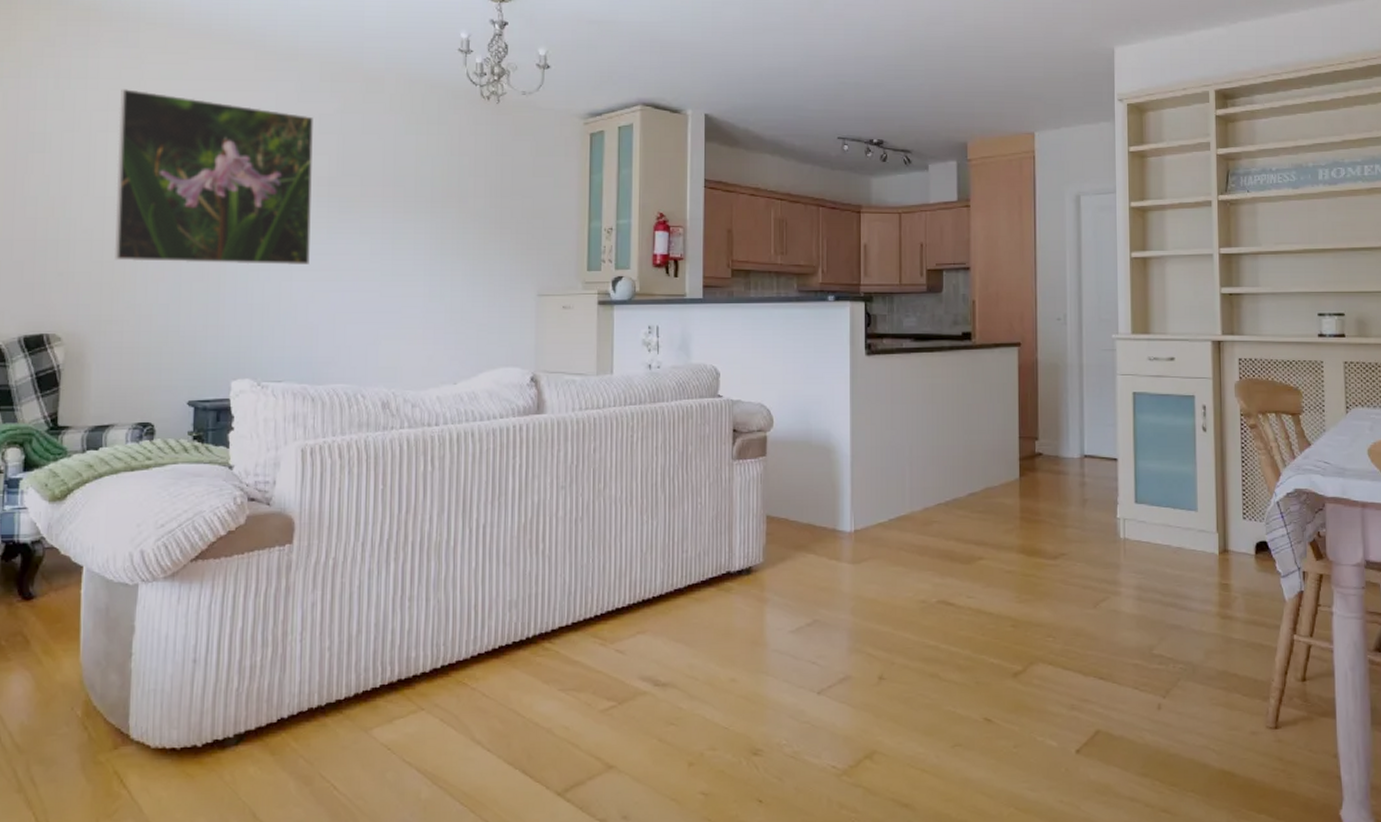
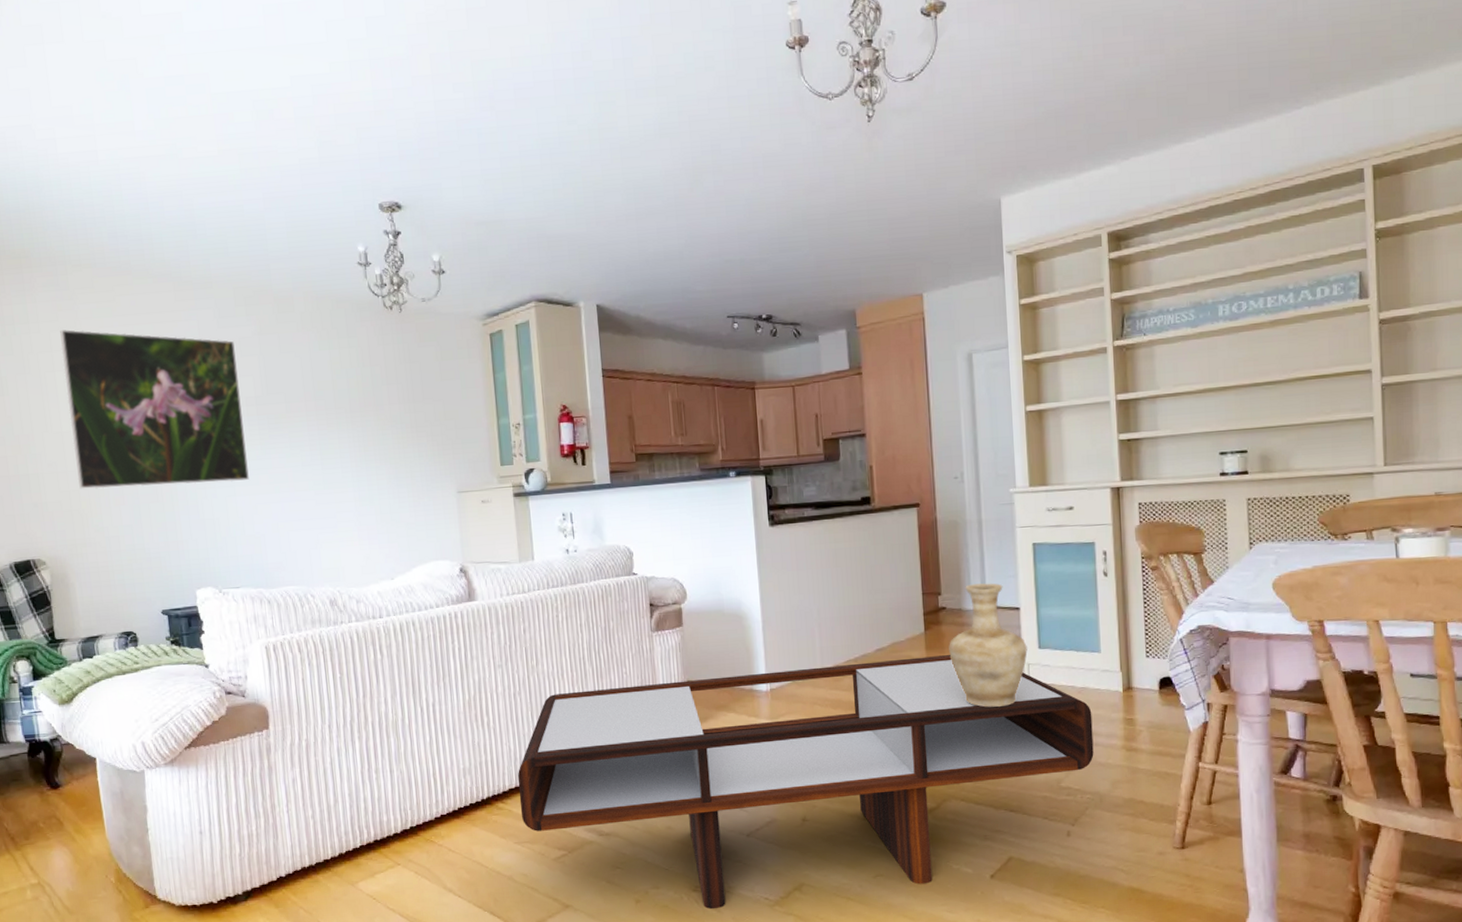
coffee table: none [569,504,1188,777] -> present [517,655,1094,910]
vase: none [1043,431,1124,563] -> present [949,583,1028,707]

